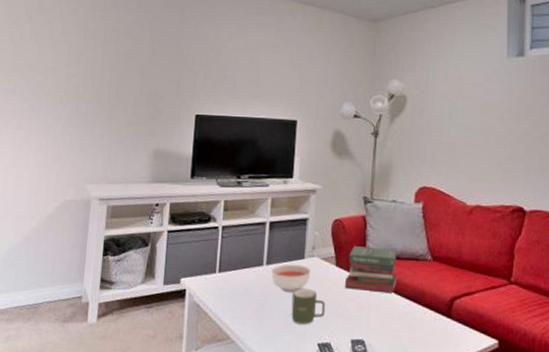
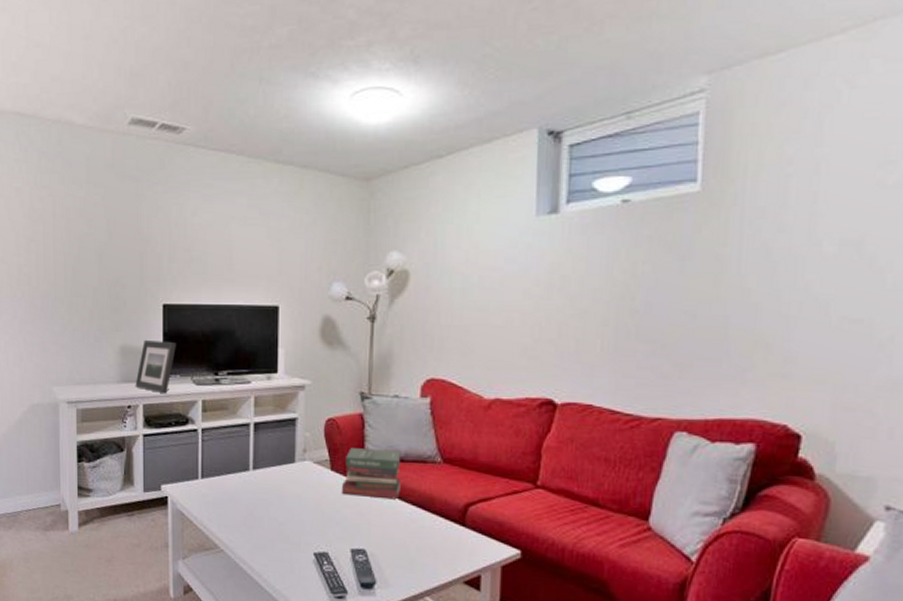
picture frame: none [164,146,205,194] -> present [135,340,176,394]
bowl: present [271,264,311,292] -> none [259,468,303,499]
mug: present [291,288,326,325] -> none [283,495,321,534]

